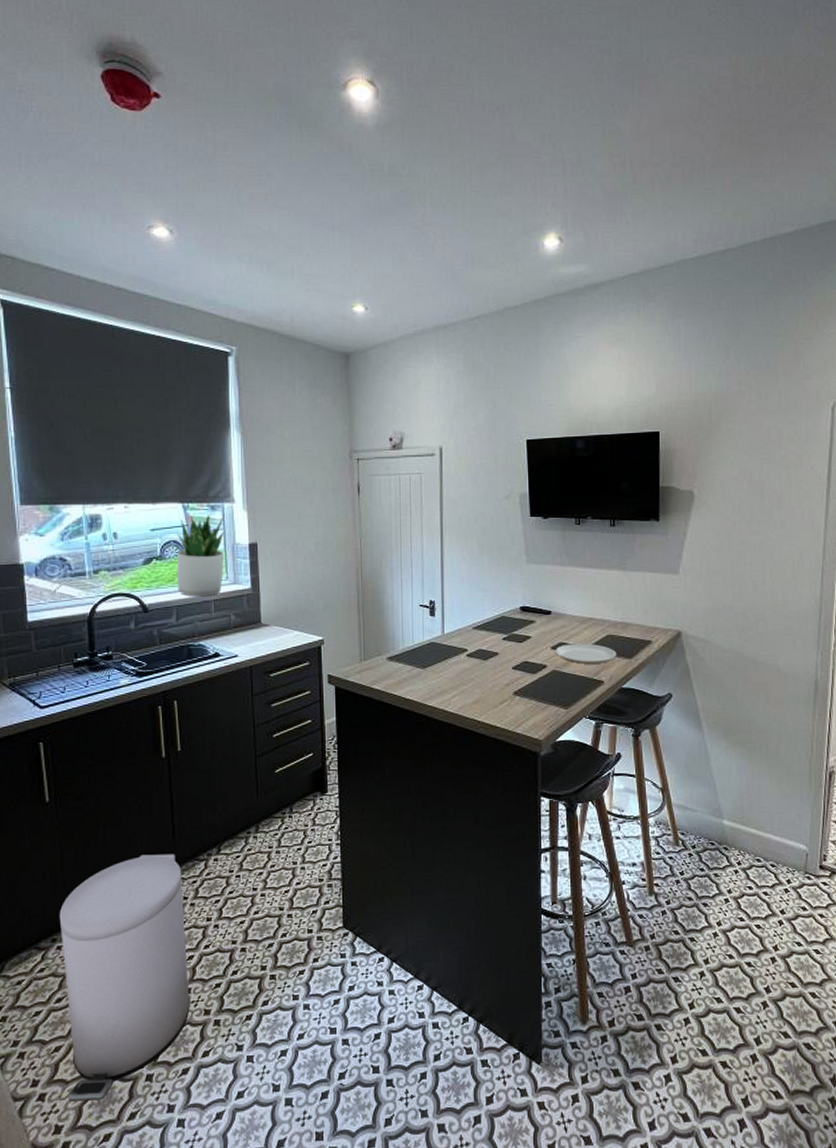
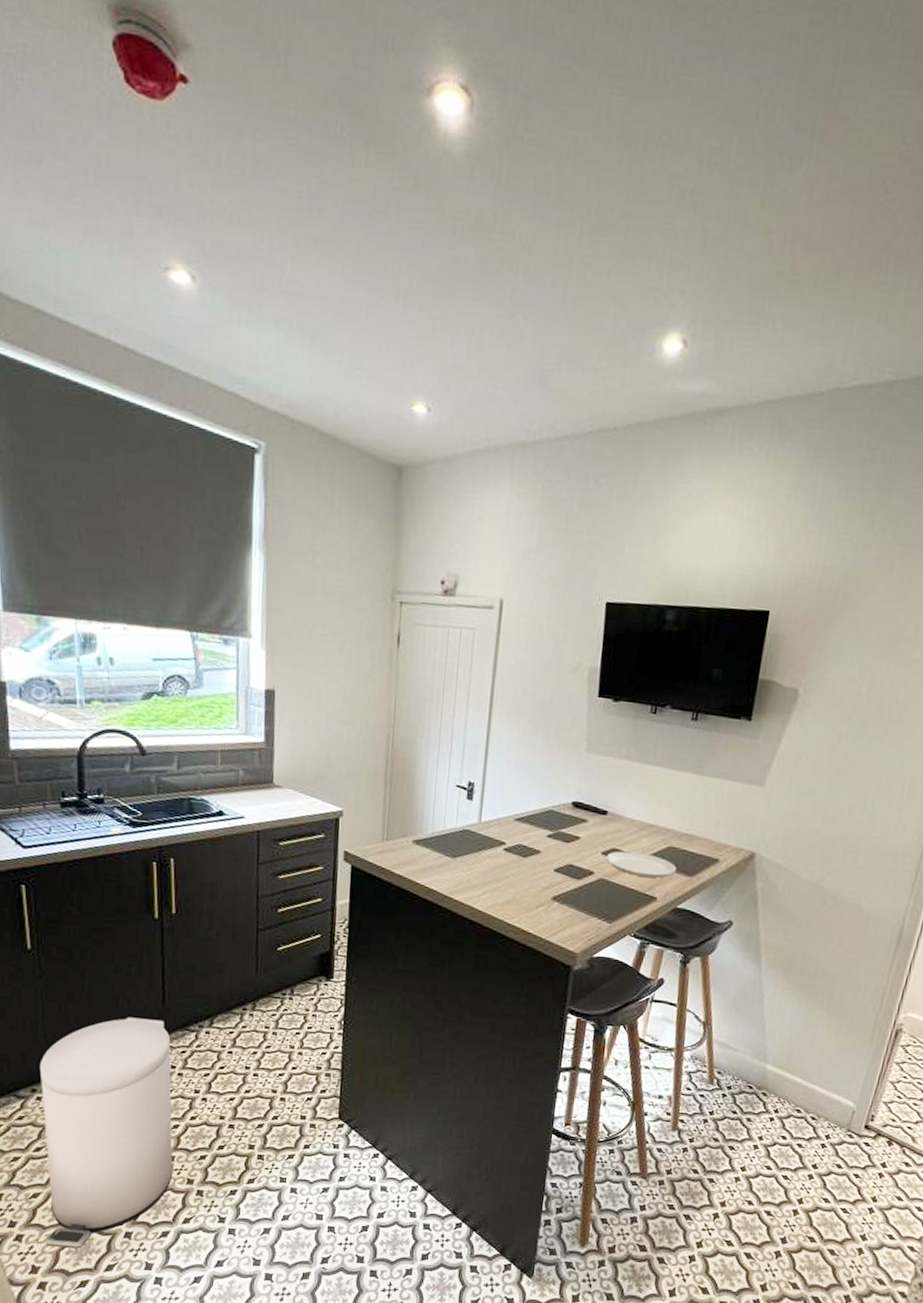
planter: present [176,512,226,597] -> none [180,647,240,746]

